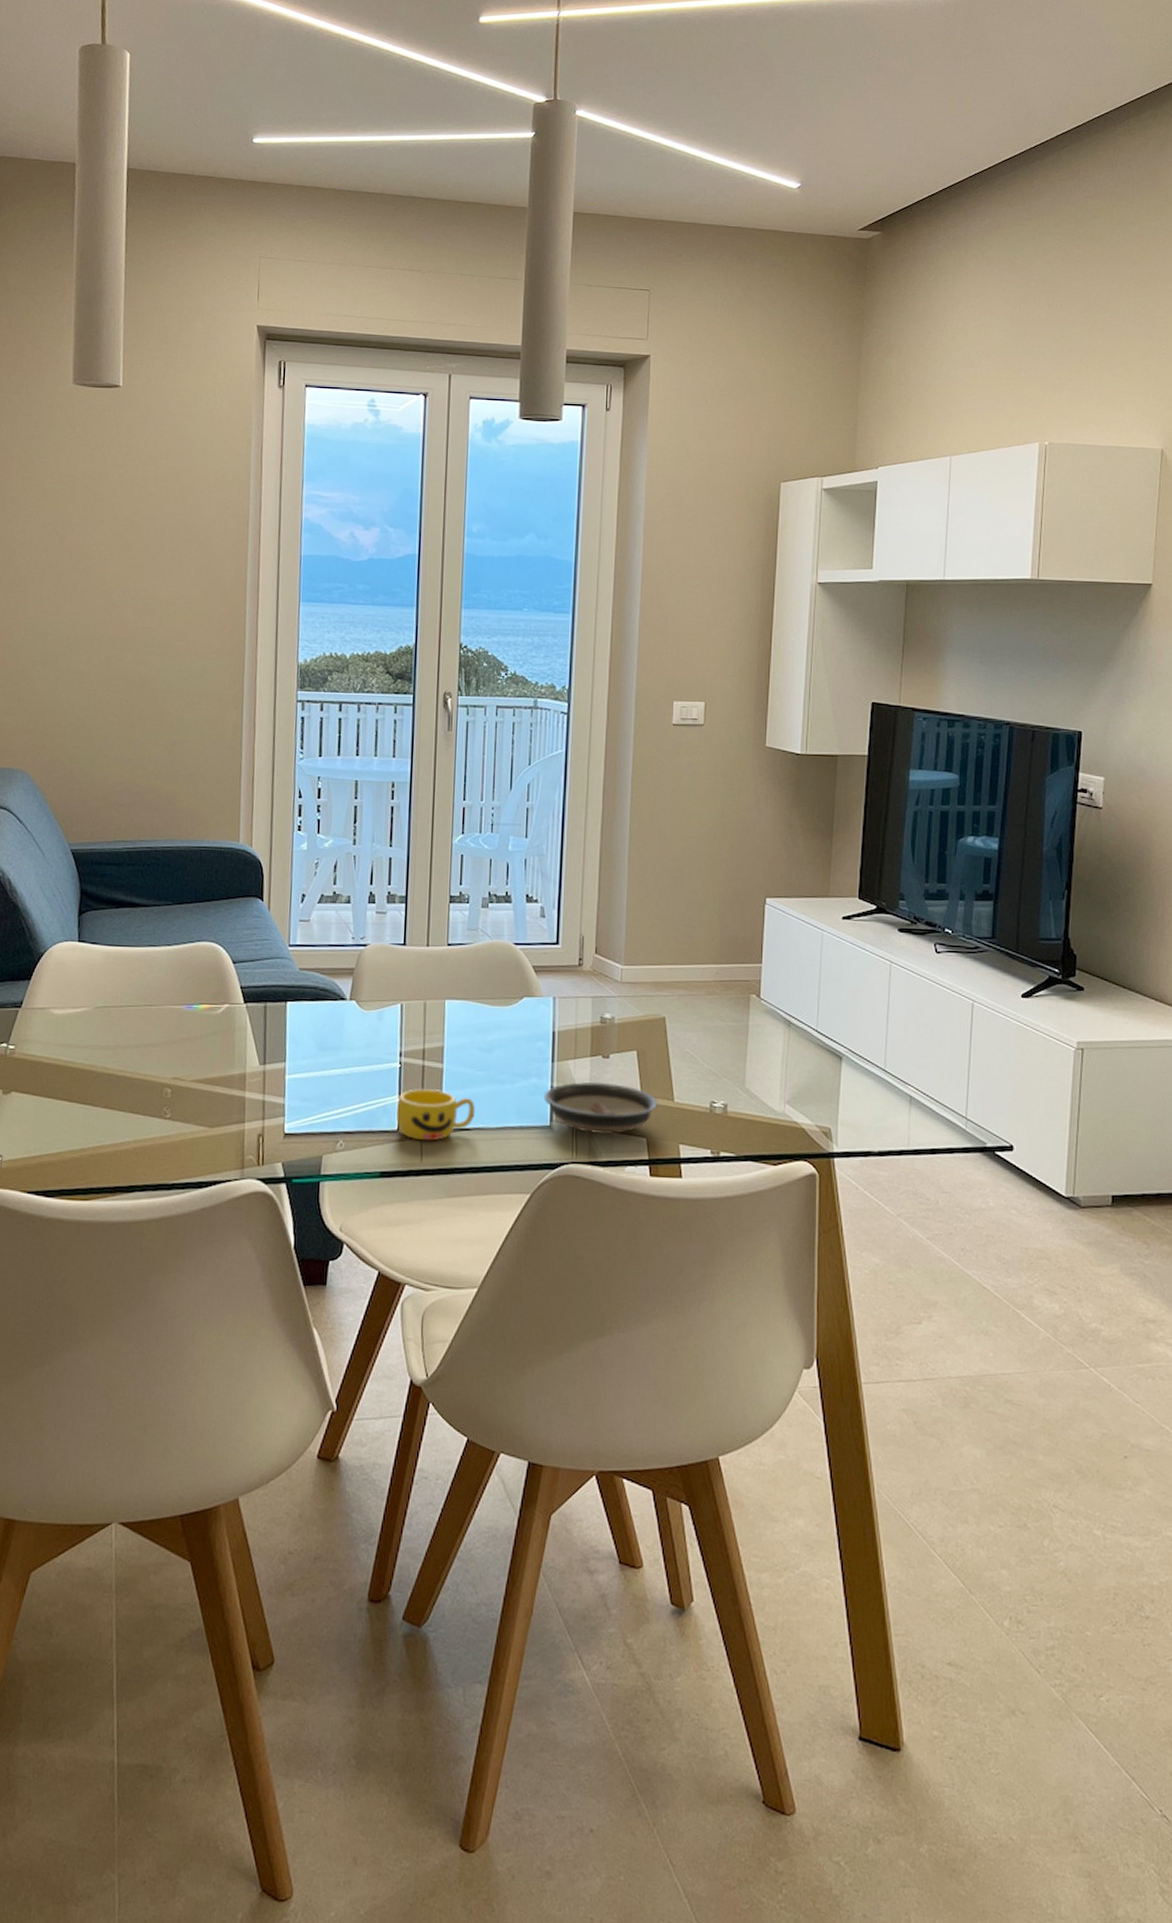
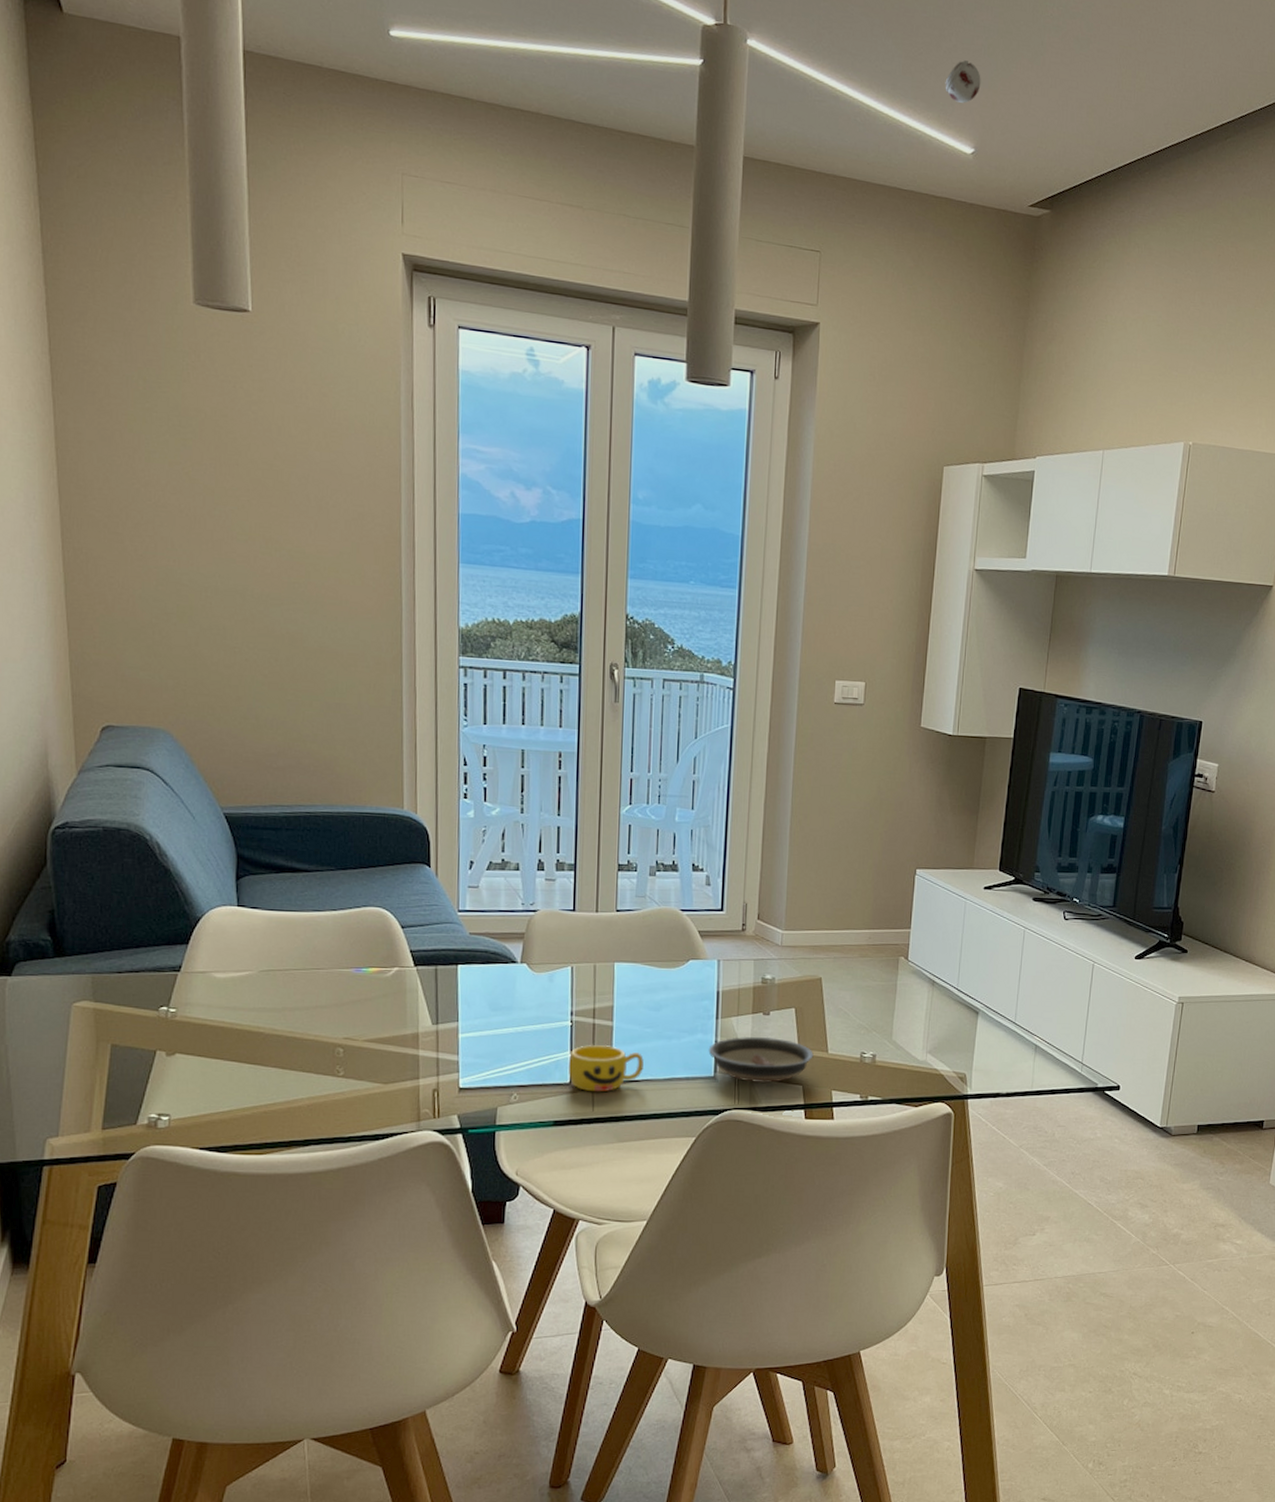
smoke detector: none [769,106,805,144] -> present [945,60,981,103]

